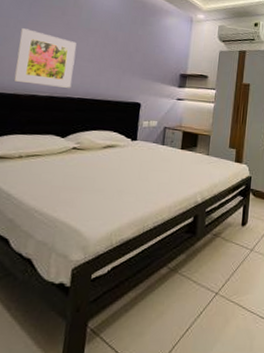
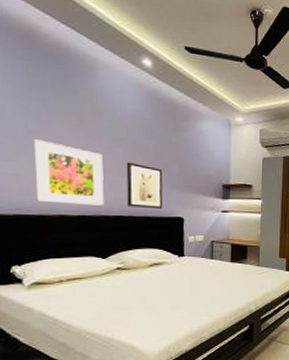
wall art: none [91,50,127,94] -> present [126,162,163,210]

